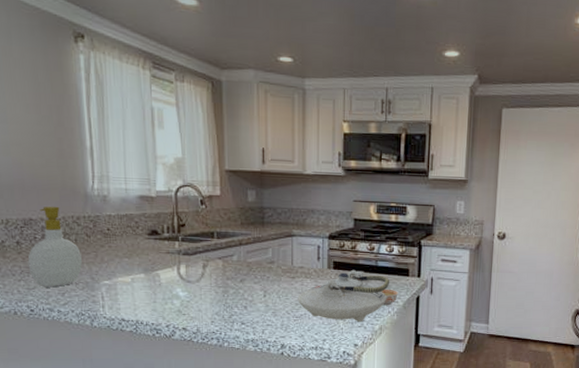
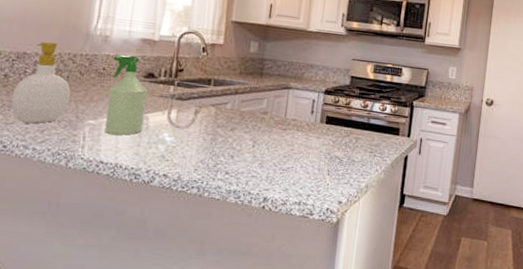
spray bottle: none [115,213,156,293] -> present [105,55,147,135]
teapot: present [298,269,398,322] -> none [286,125,387,179]

